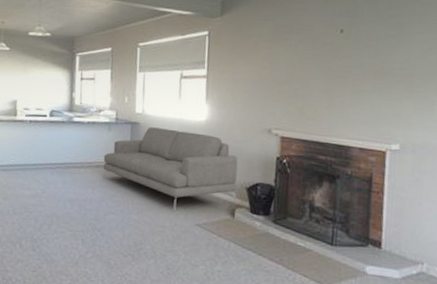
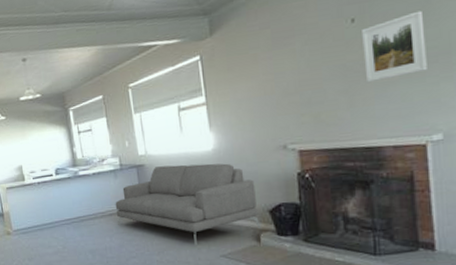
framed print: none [345,35,398,88] -> present [362,10,427,82]

